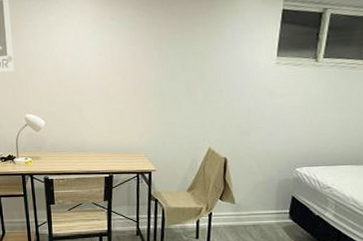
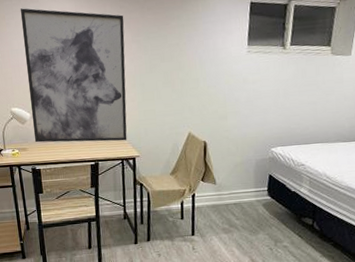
wall art: none [38,9,147,154] -> present [20,8,127,143]

